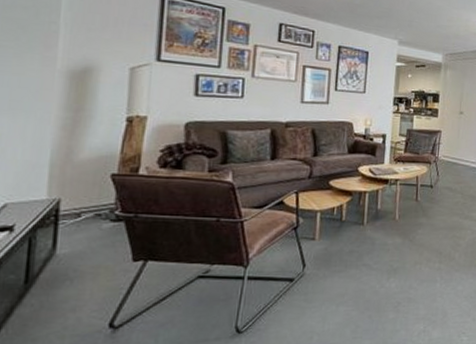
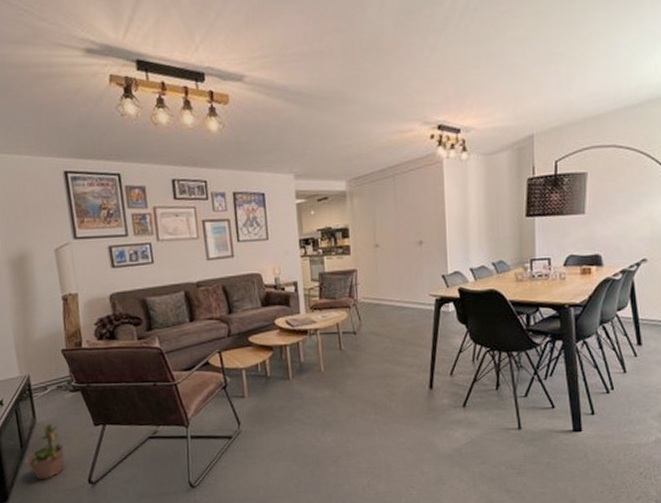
potted plant: none [27,252,88,324] -> present [25,420,65,480]

